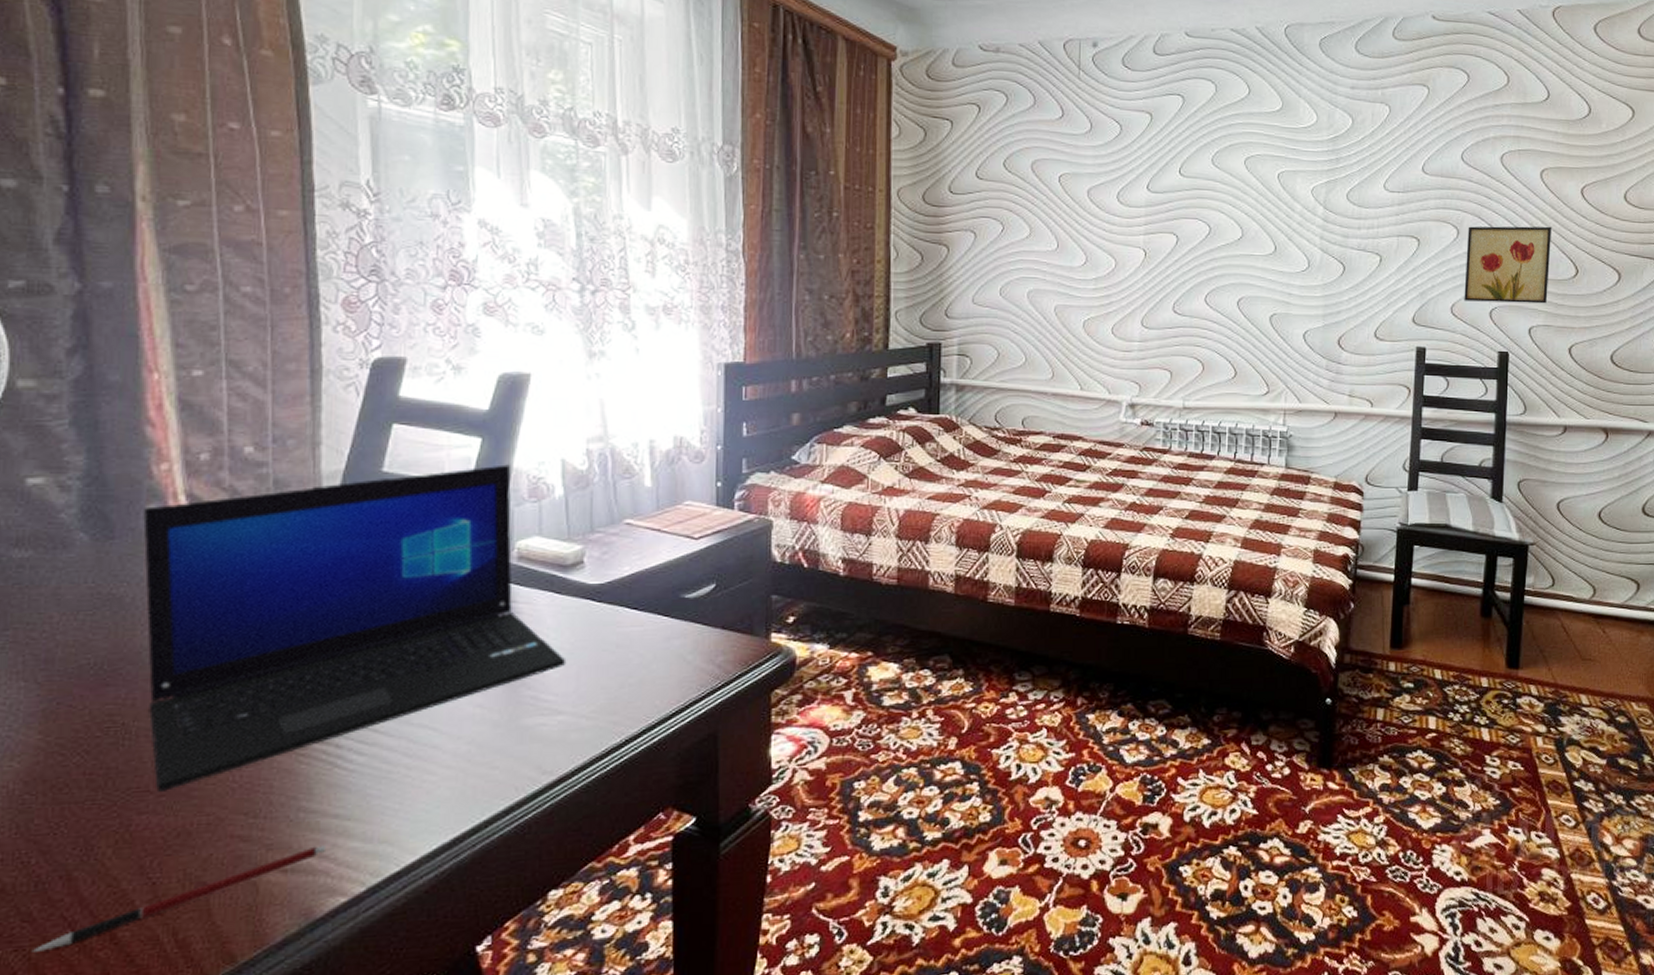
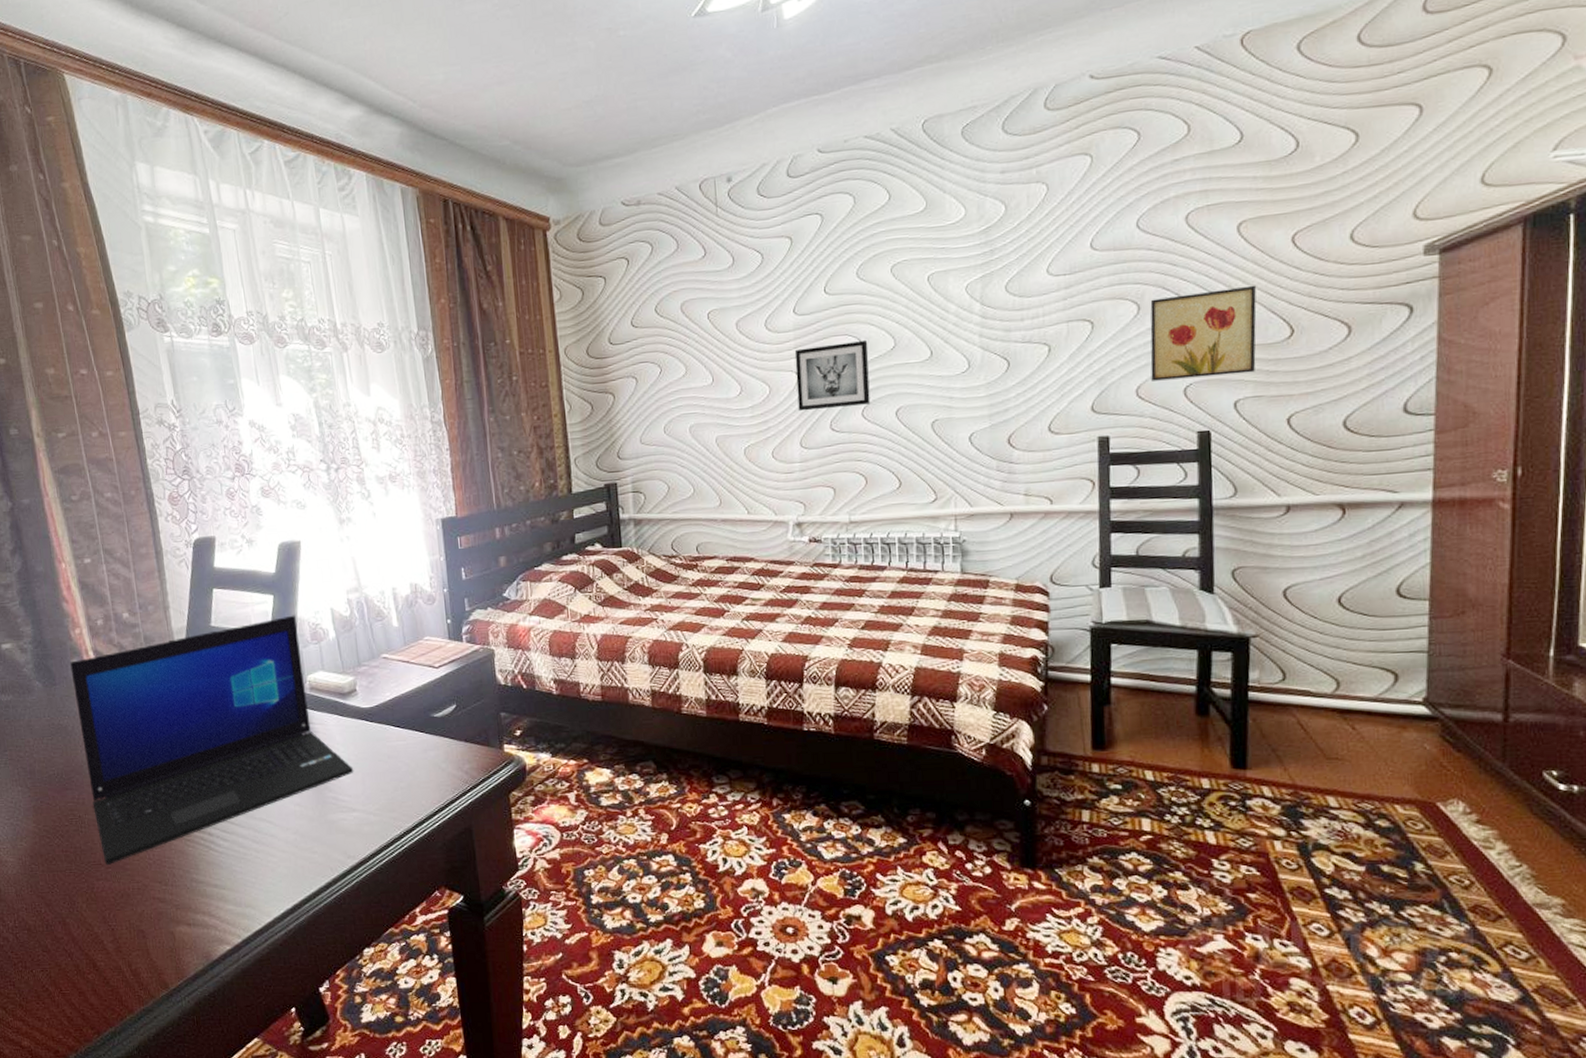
pen: present [33,845,325,952] -> none [51,907,212,972]
wall art: none [1143,226,1217,291] -> present [795,339,871,412]

